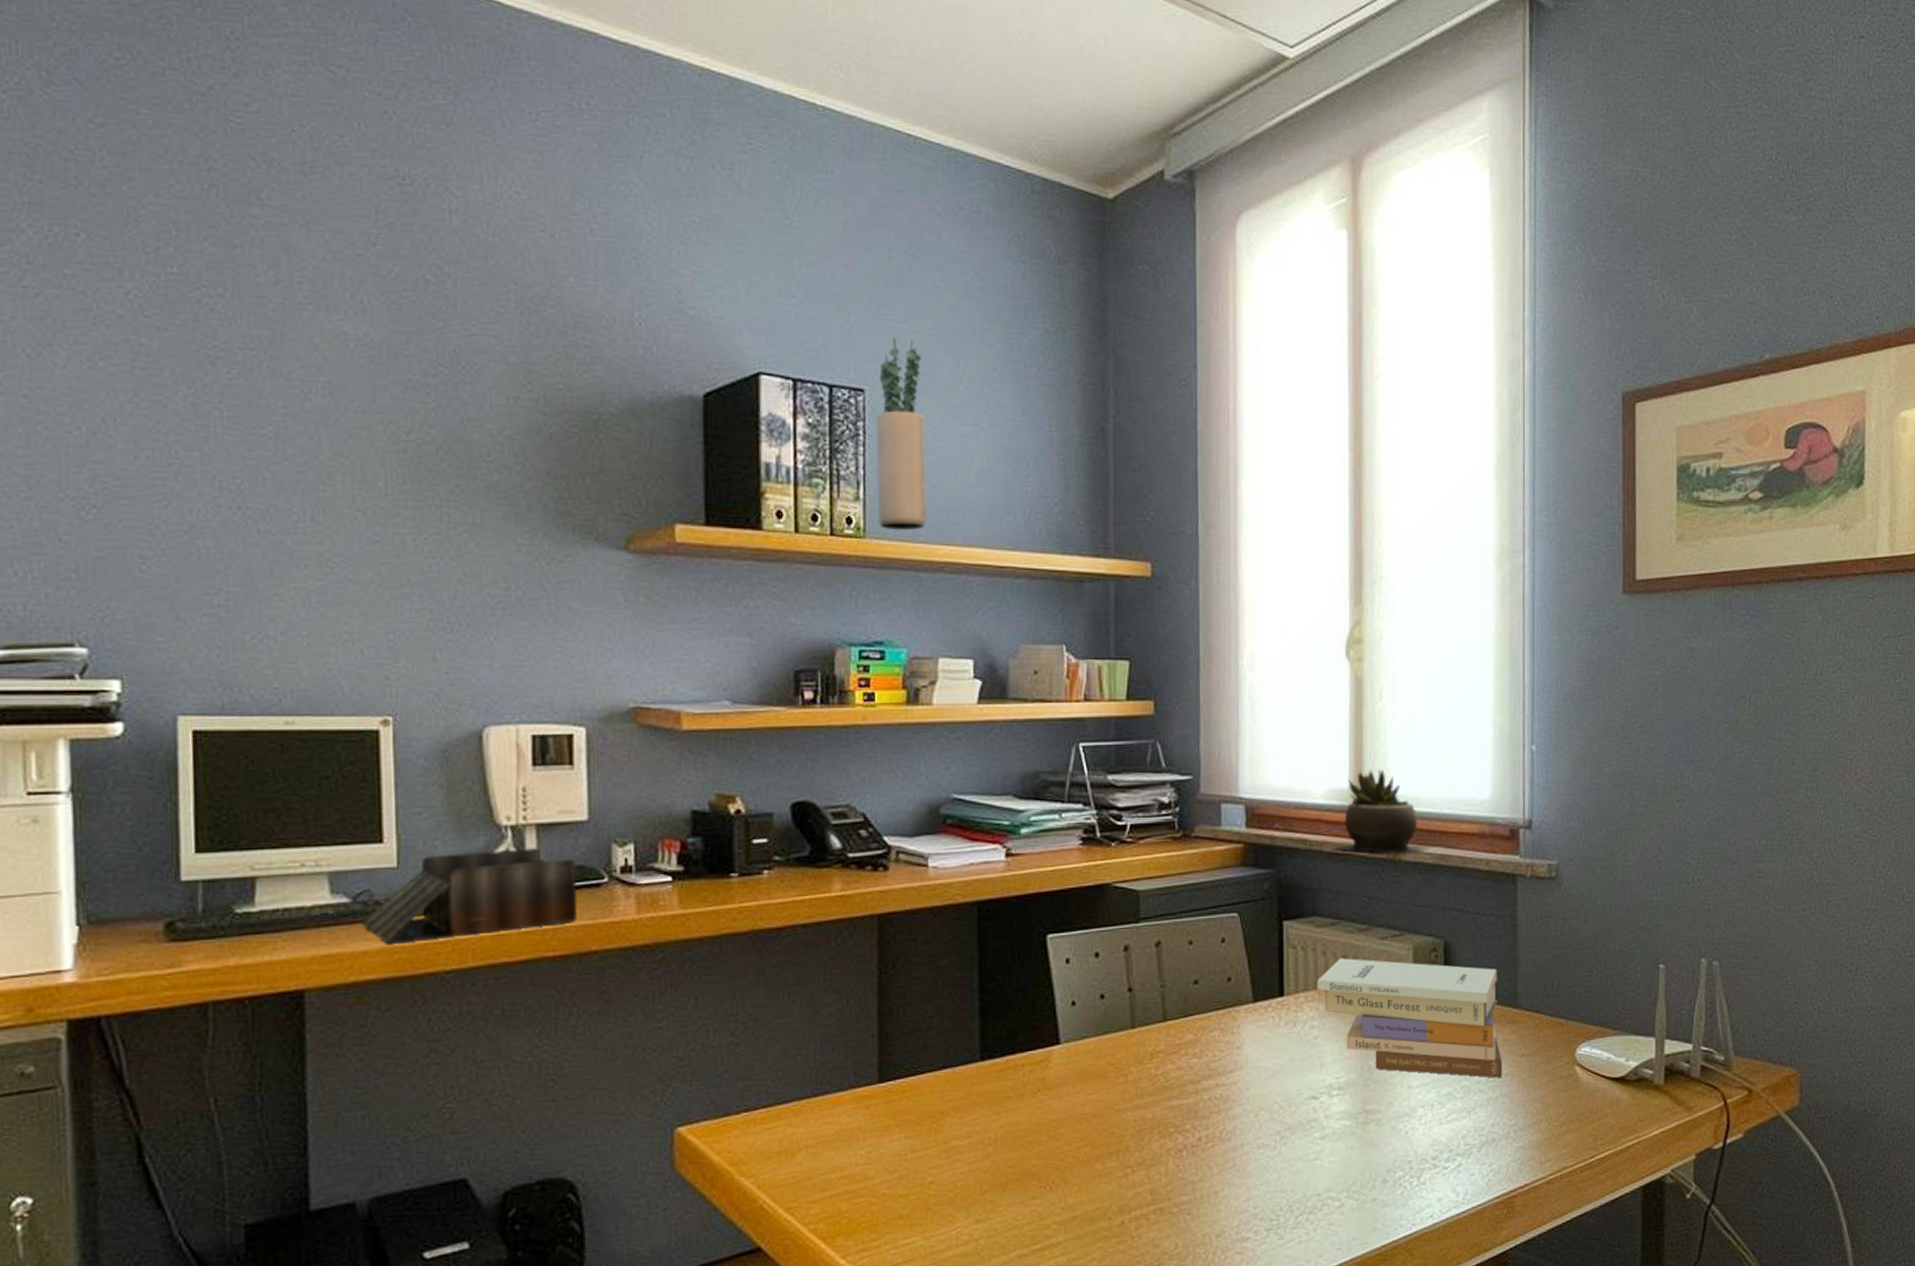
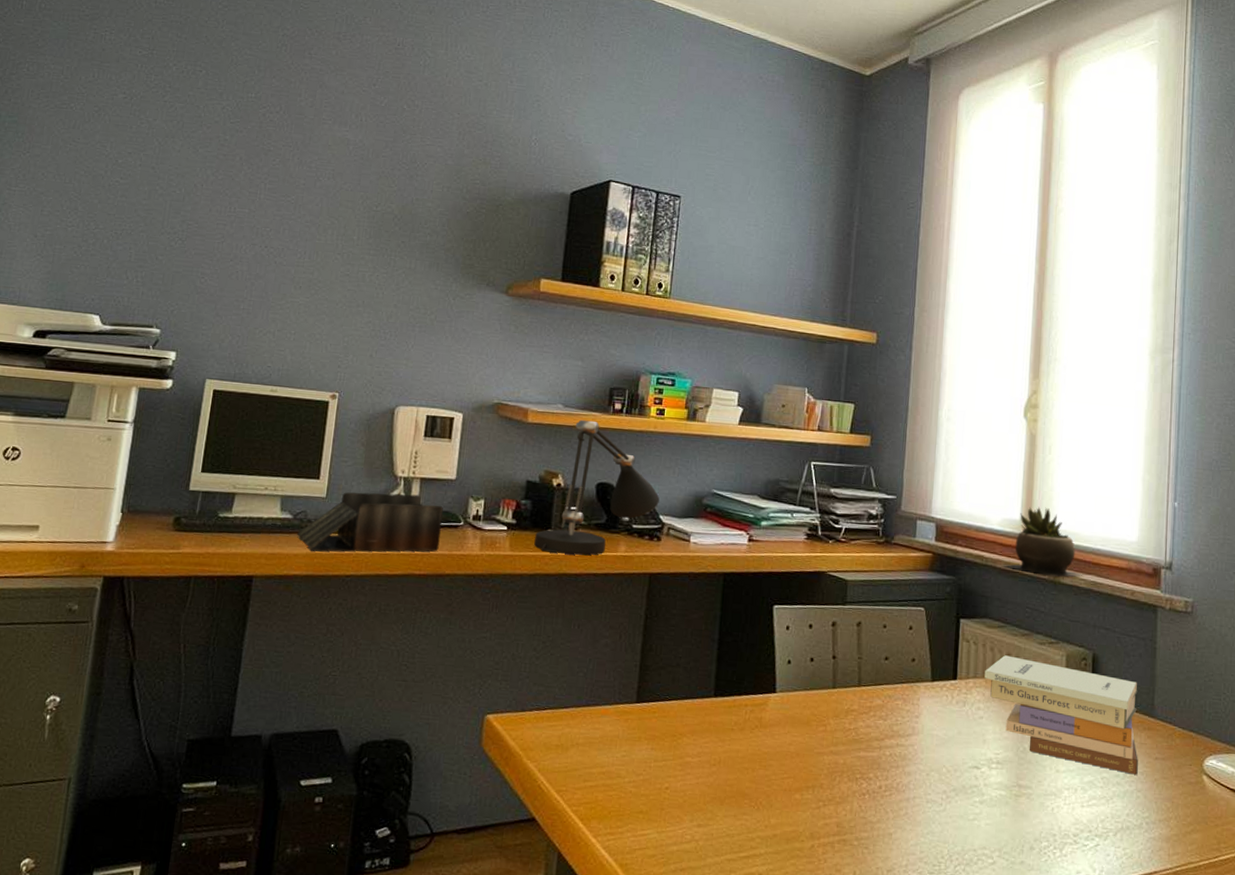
desk lamp: none [713,718,881,904] -> present [534,419,660,555]
vase: present [875,336,926,531] -> none [681,161,723,296]

